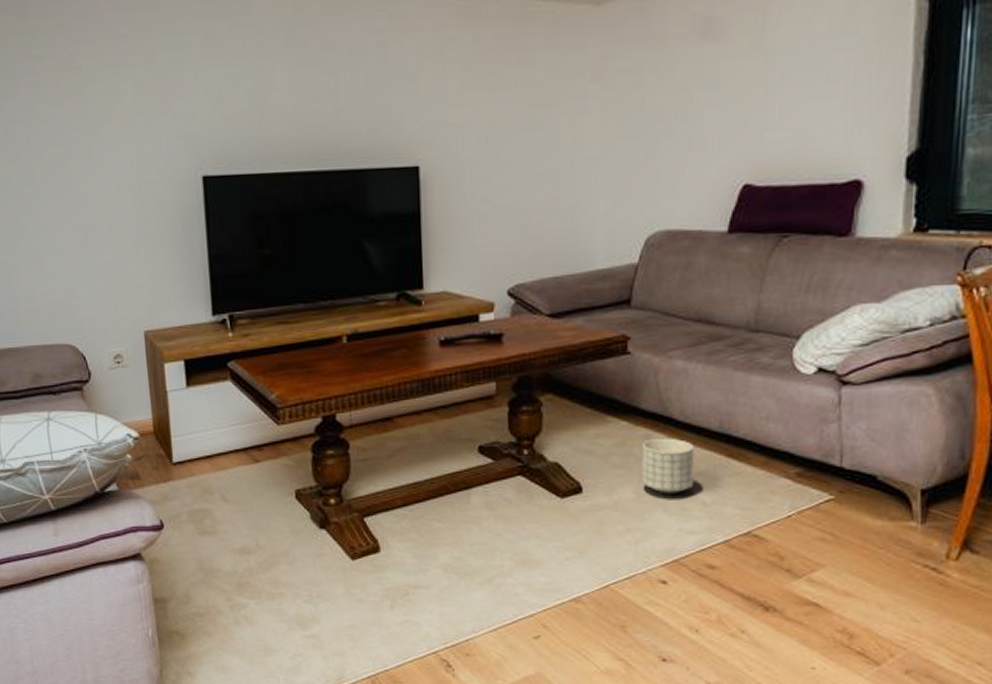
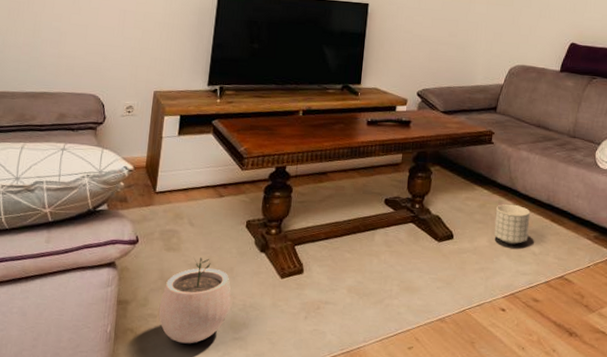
plant pot: none [204,541,292,646] -> present [158,257,231,344]

